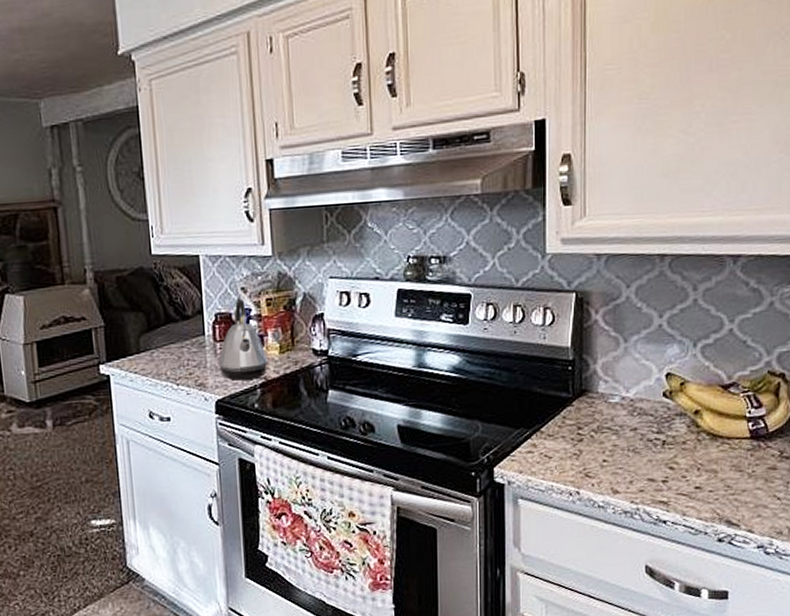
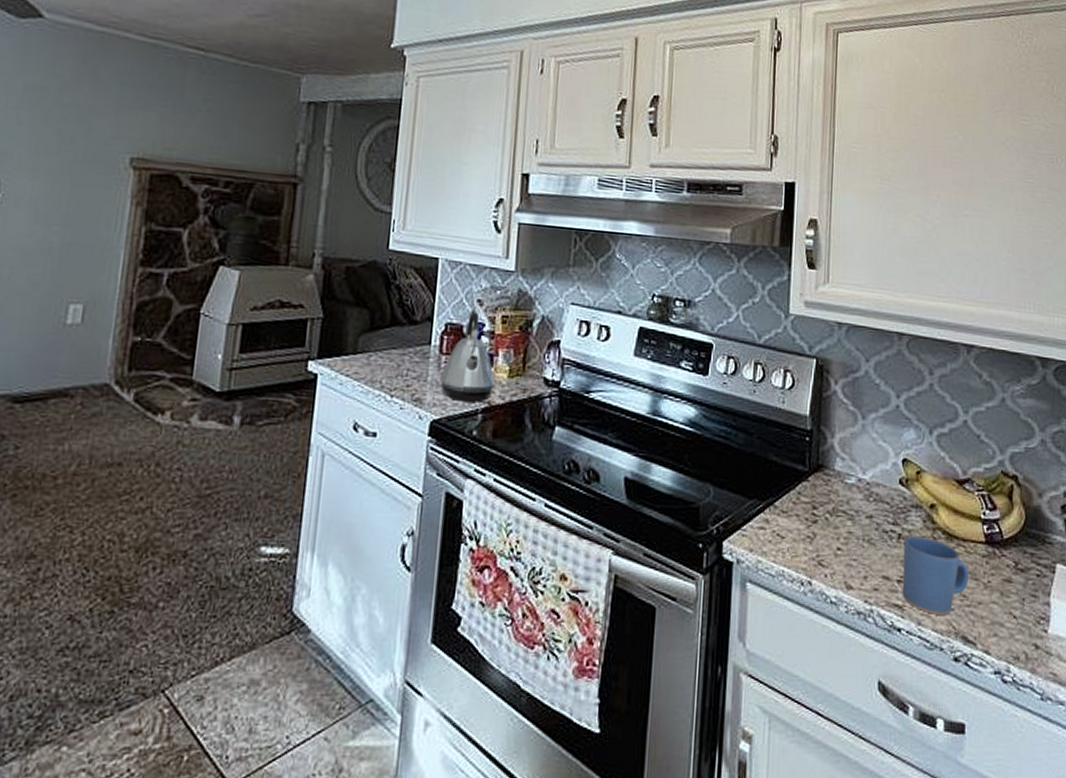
mug: none [667,440,733,506] -> present [902,536,969,615]

